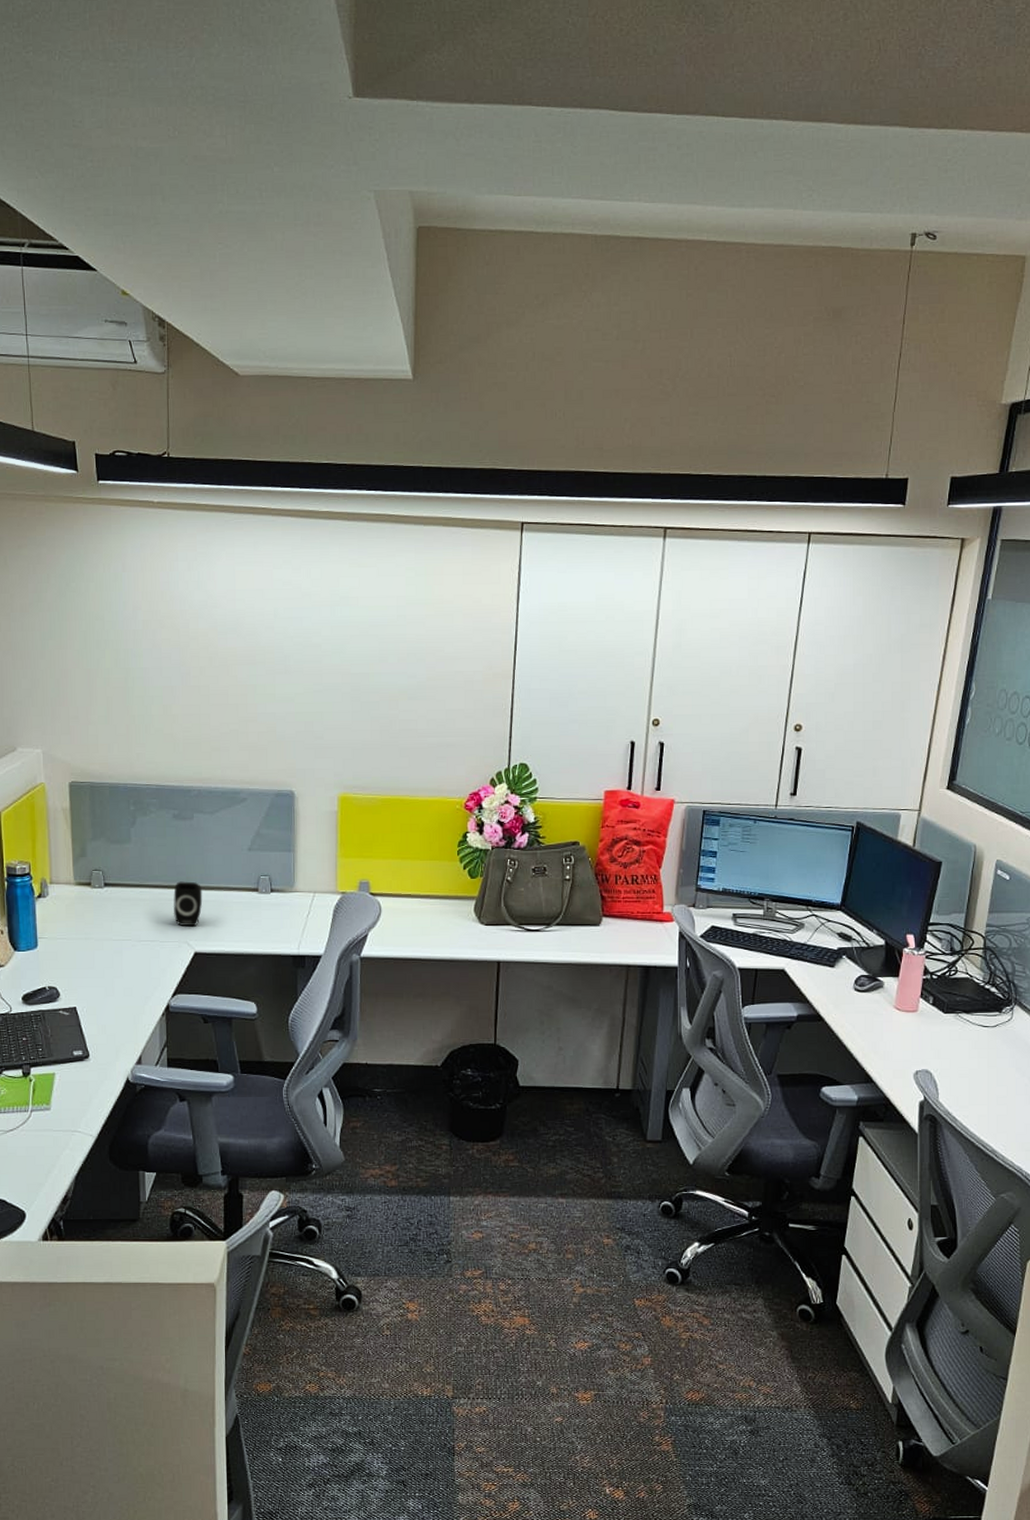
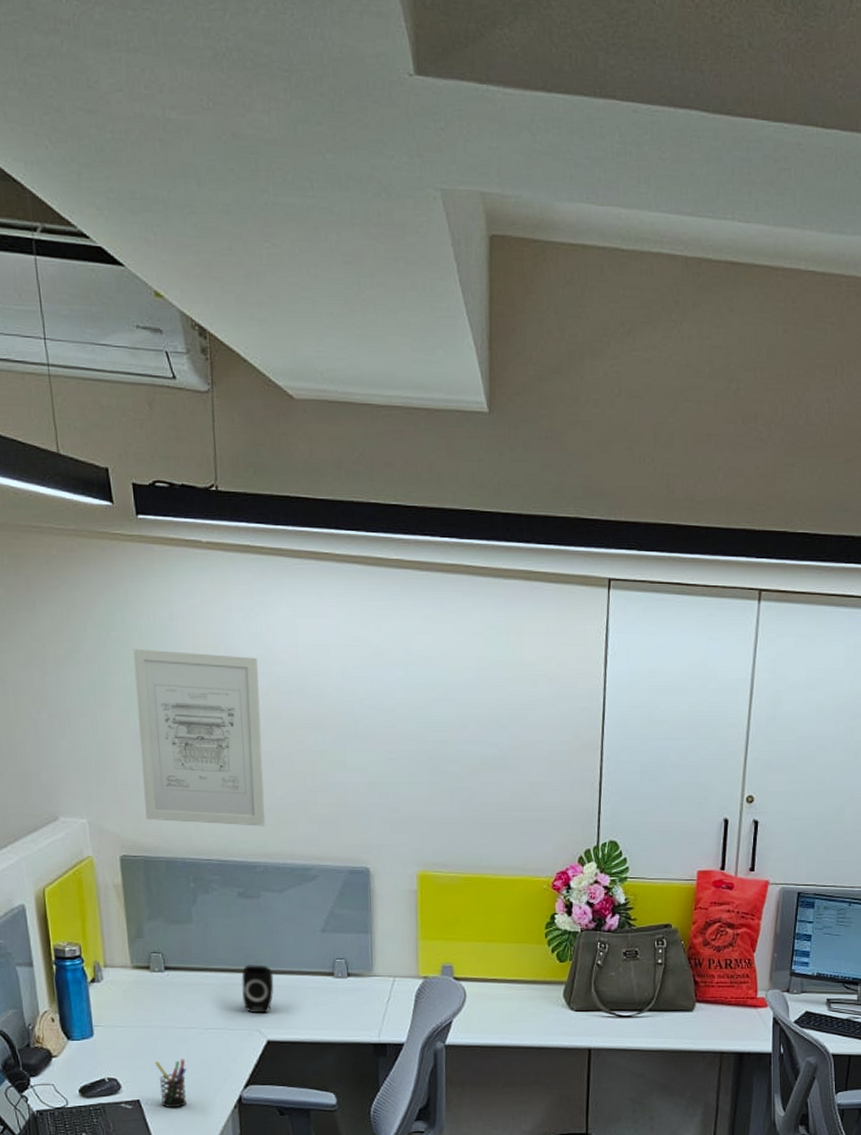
wall art: none [89,597,200,754] -> present [132,648,266,826]
pen holder: none [92,969,120,1016] -> present [155,1059,187,1108]

